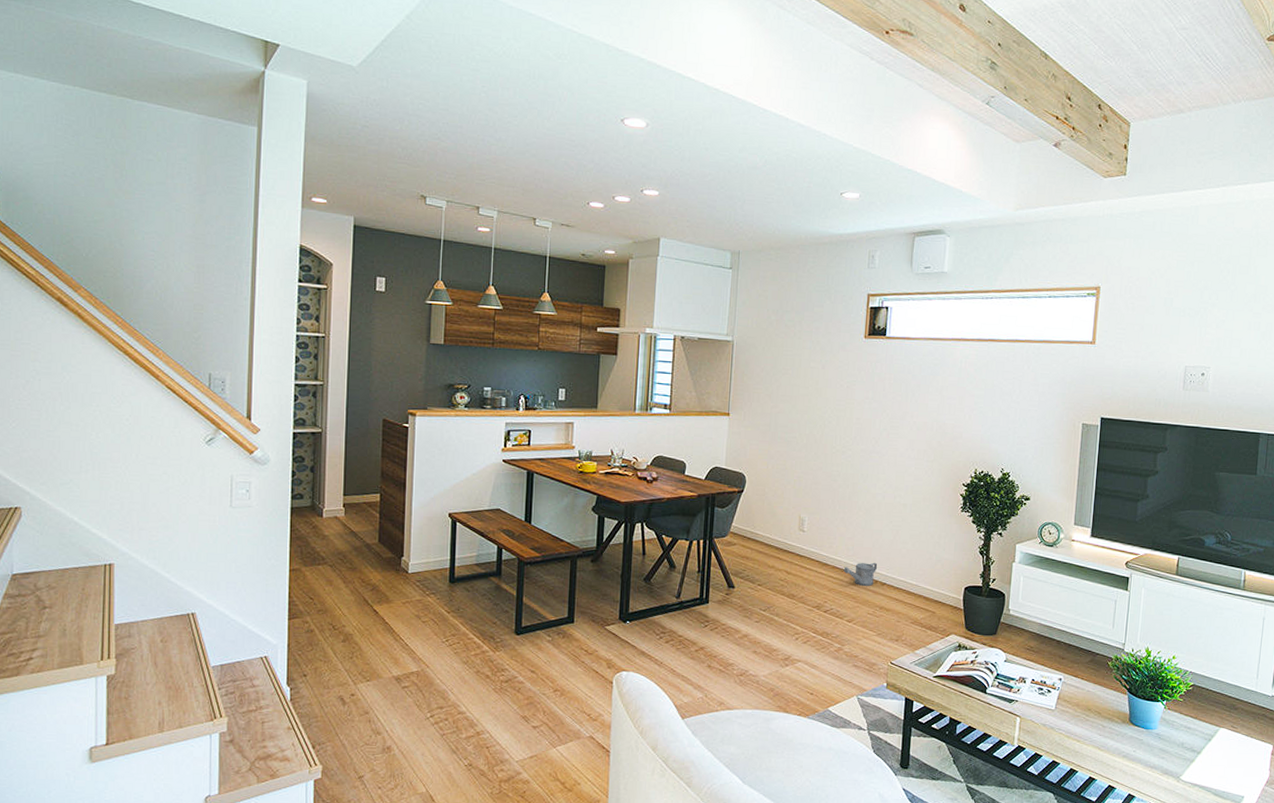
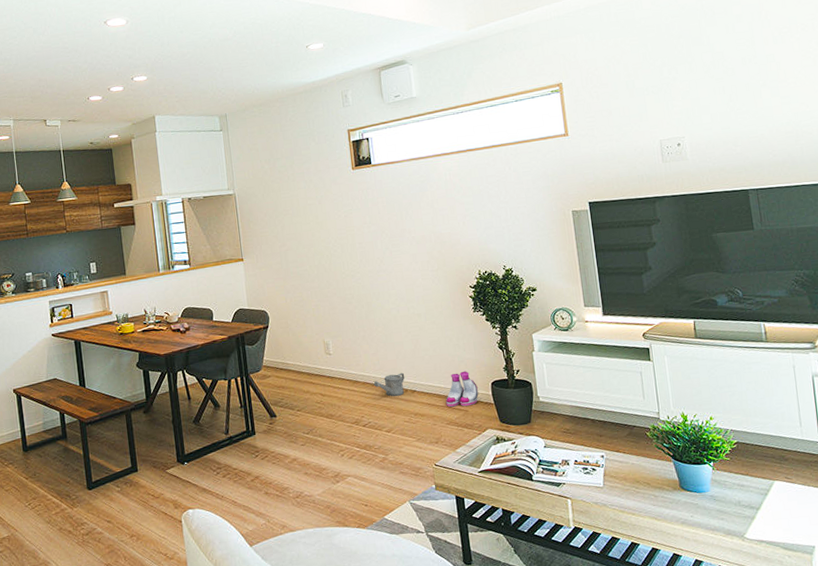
boots: none [914,571,950,608] -> present [445,371,479,407]

